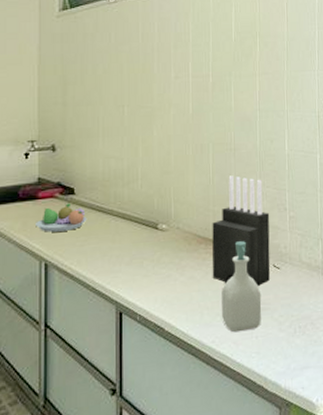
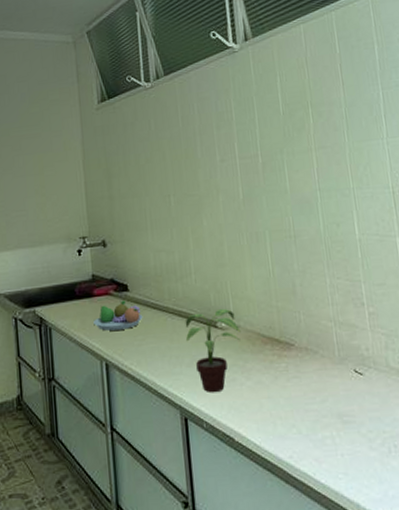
potted plant: none [128,211,179,289] -> present [185,308,241,393]
knife block: present [211,175,271,286] -> none [276,266,352,394]
soap bottle: present [221,241,262,333] -> none [295,341,346,448]

